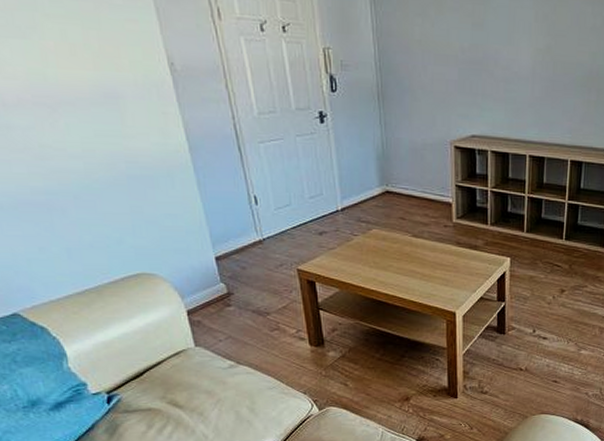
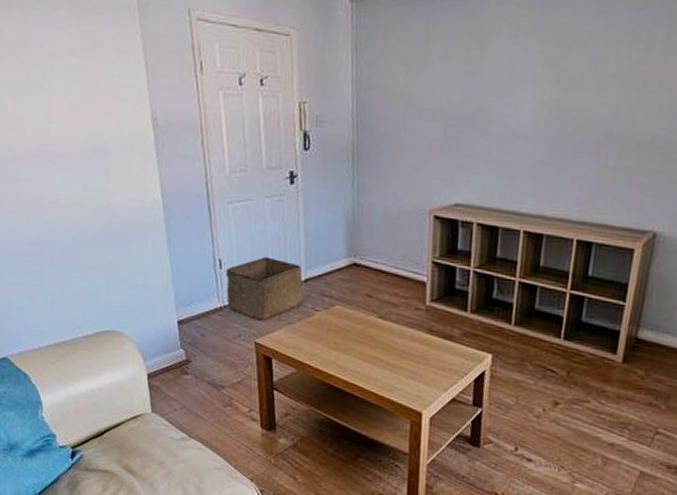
storage bin: none [263,190,341,249] -> present [226,256,304,321]

